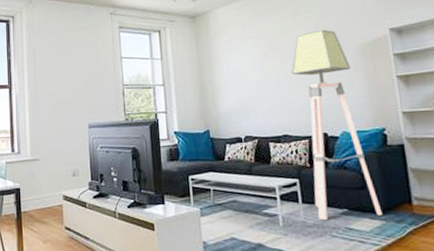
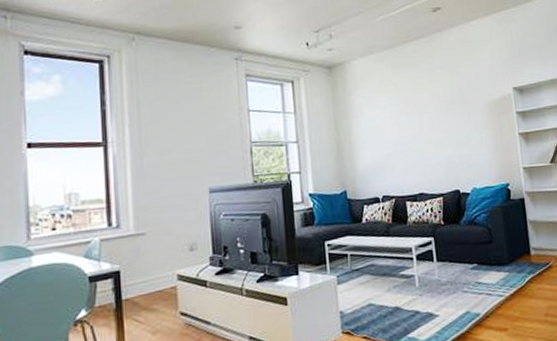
floor lamp: present [291,29,383,221] -> none [427,86,507,277]

